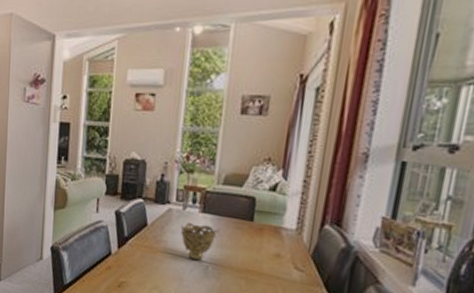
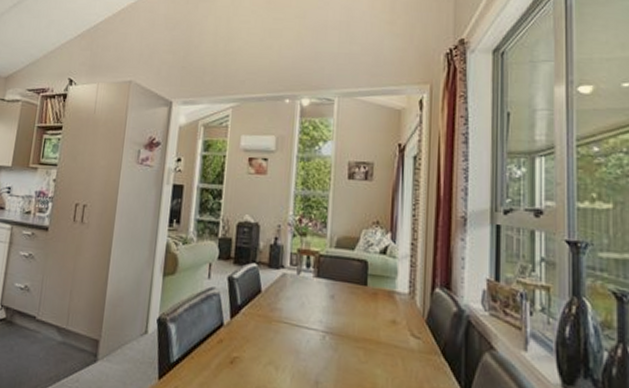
decorative bowl: present [180,222,218,261] -> none [295,287,333,330]

